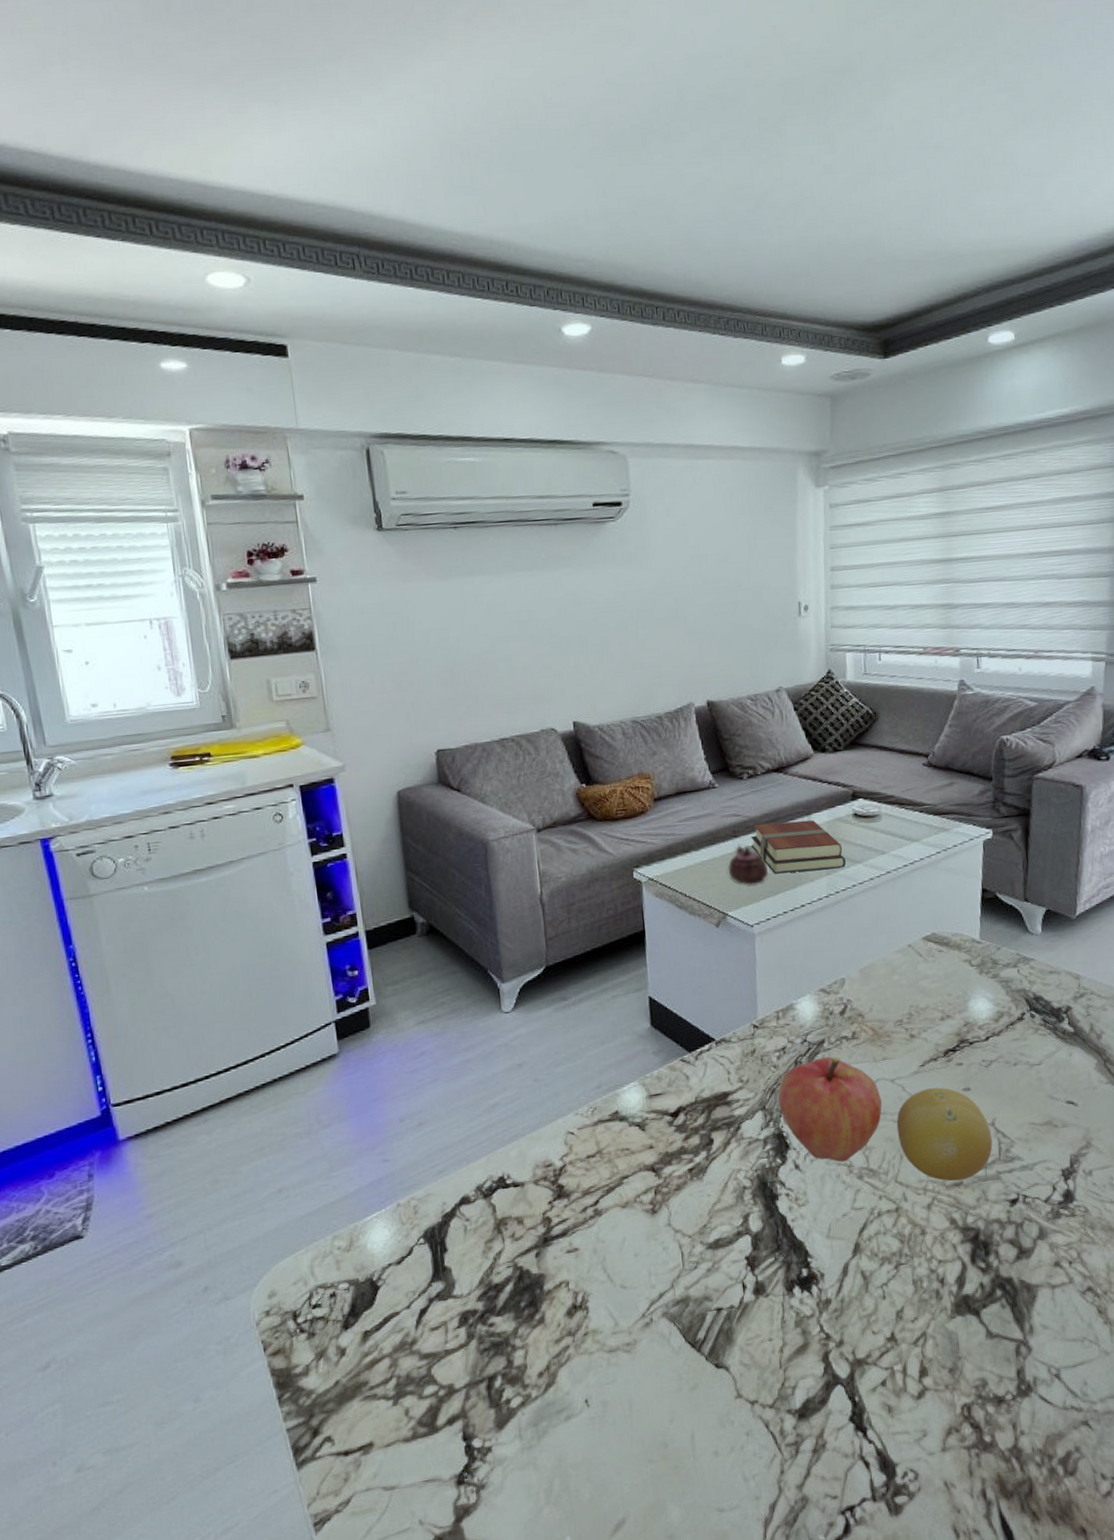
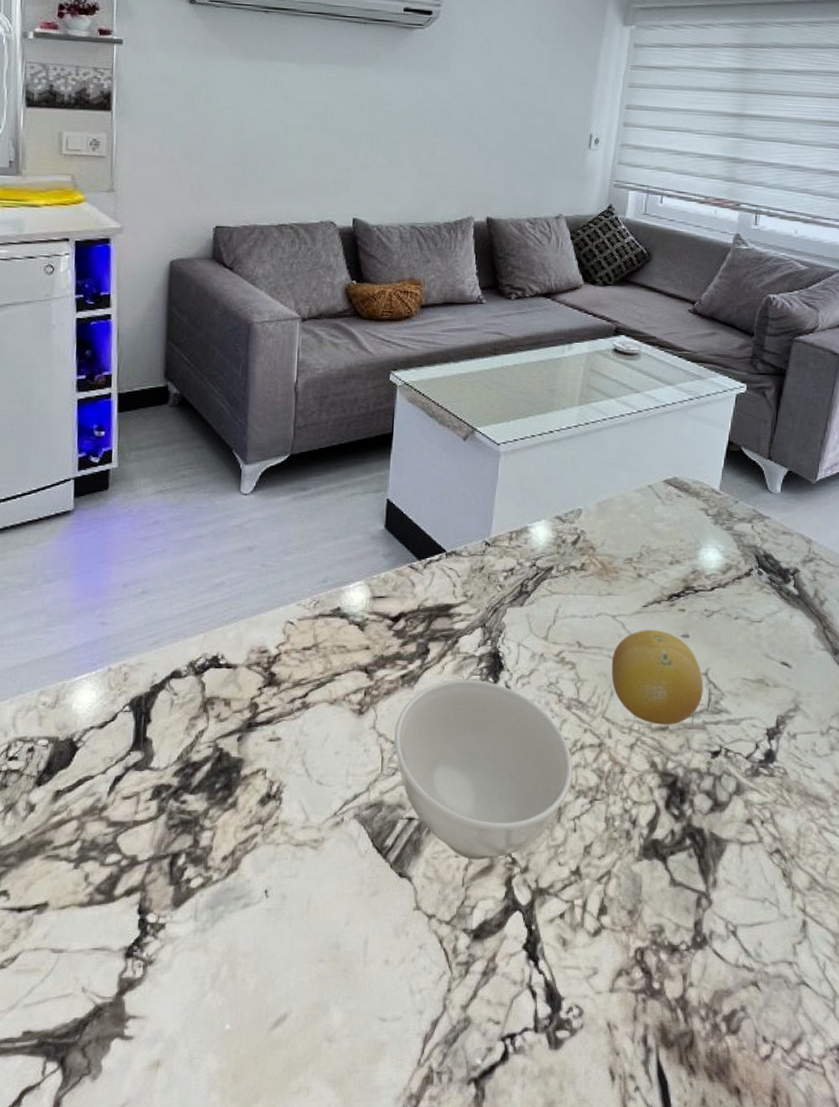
bowl: none [690,1162,875,1341] -> present [394,679,573,860]
teapot: present [727,845,768,885] -> none [483,363,522,403]
books: present [751,819,846,874] -> none [509,345,600,400]
fruit: present [777,1056,882,1162] -> none [499,584,601,690]

